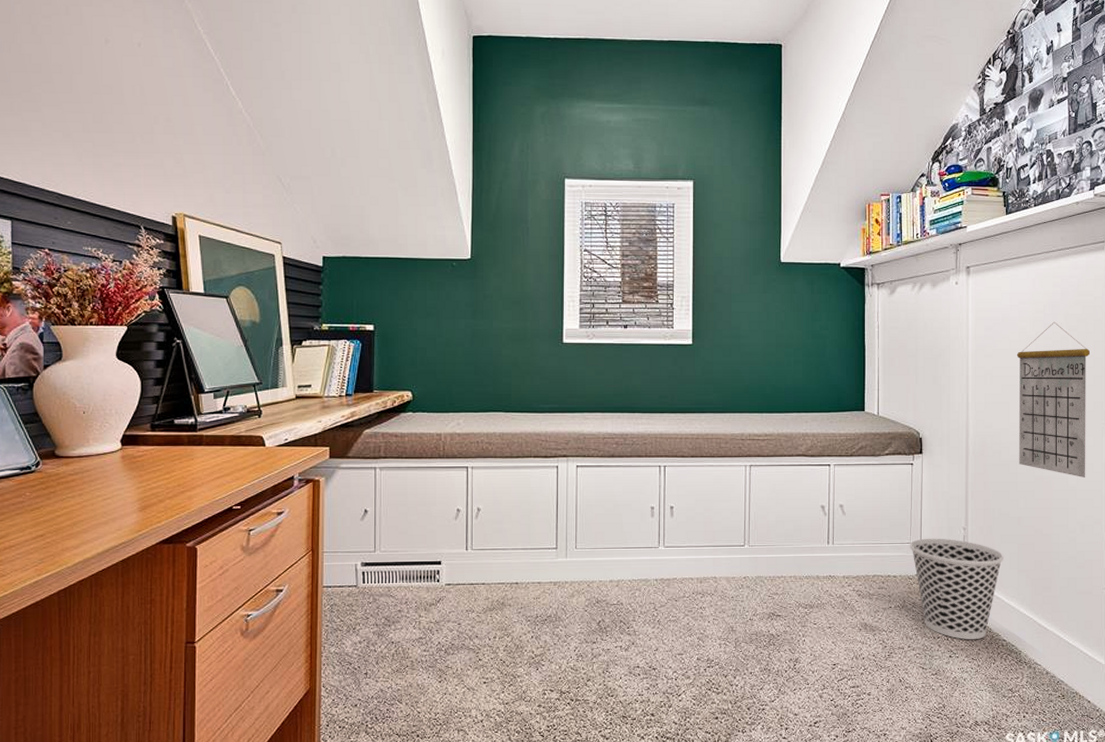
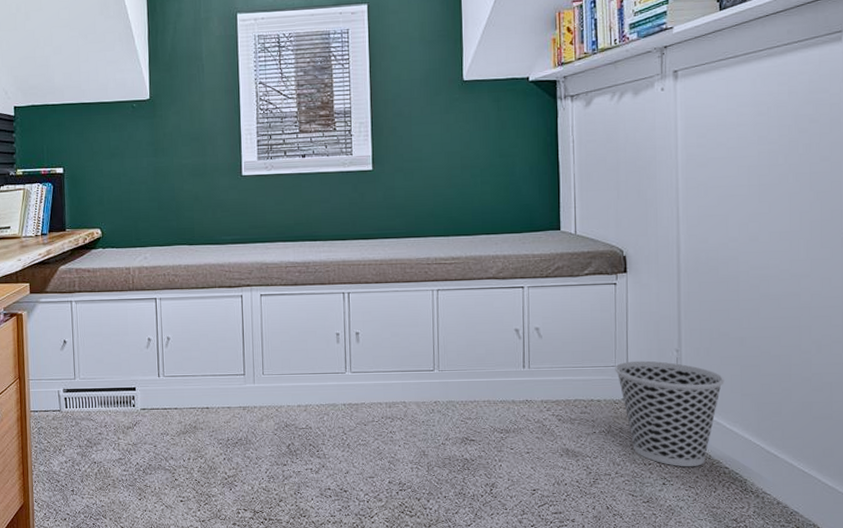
calendar: present [1016,321,1091,478] -> none [735,124,826,294]

